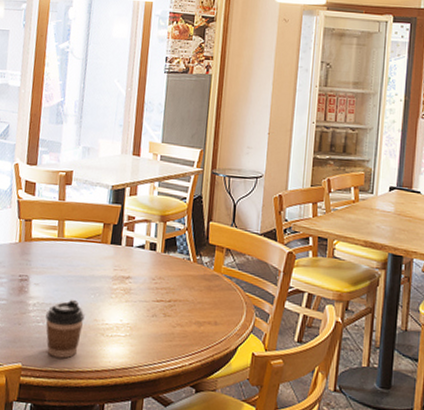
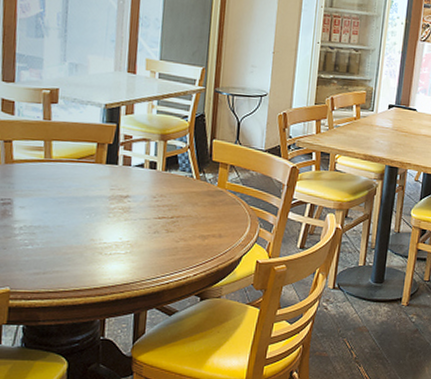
coffee cup: present [45,299,85,359] -> none [35,220,80,279]

